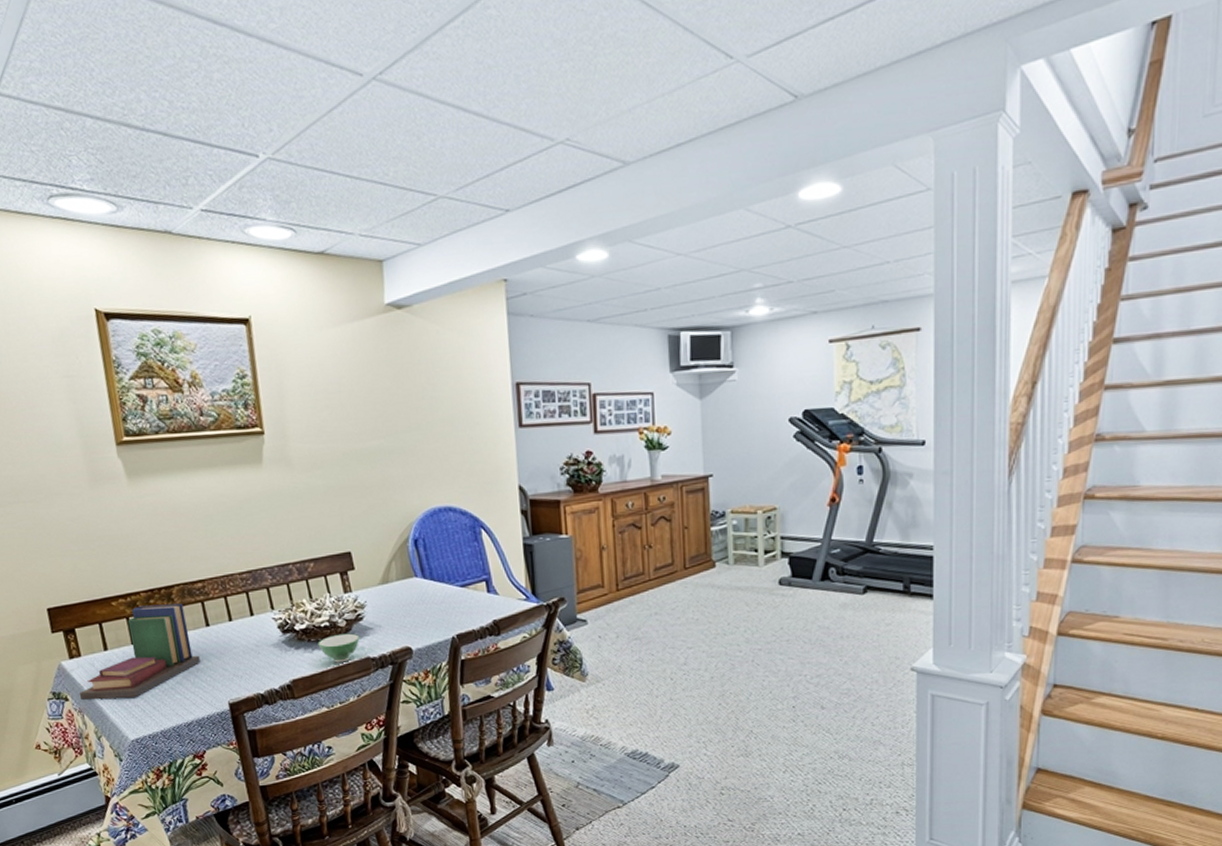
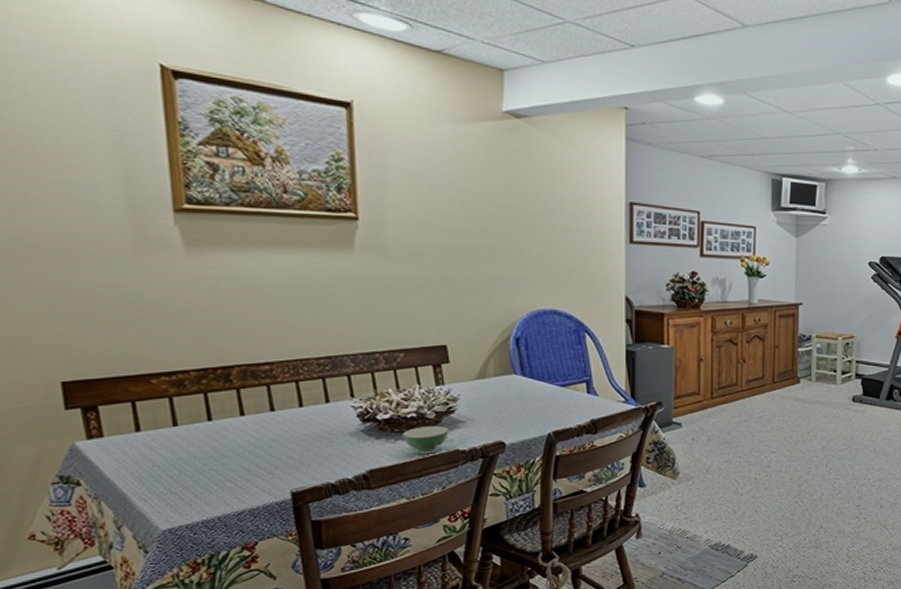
book: present [79,603,201,701] -> none [96,385,260,486]

